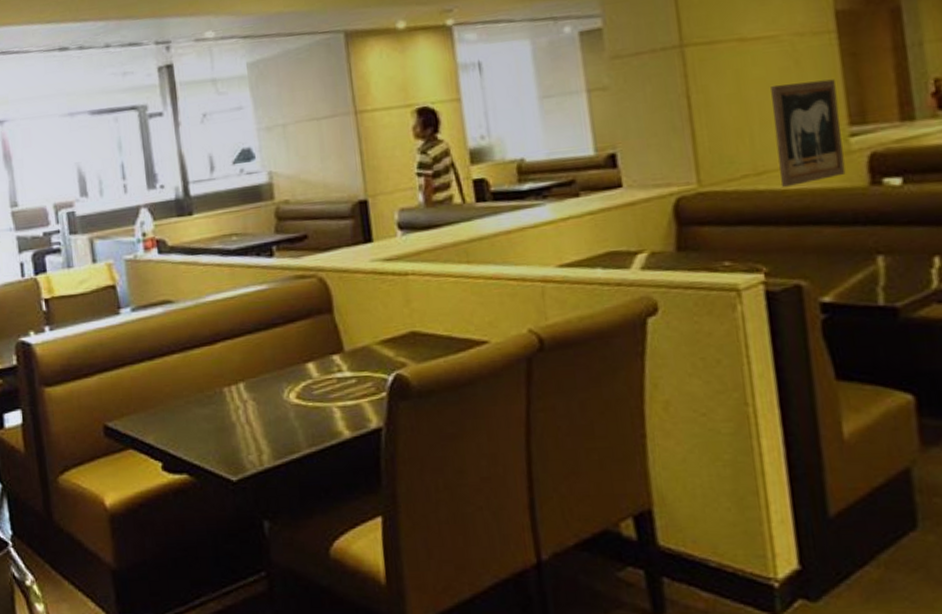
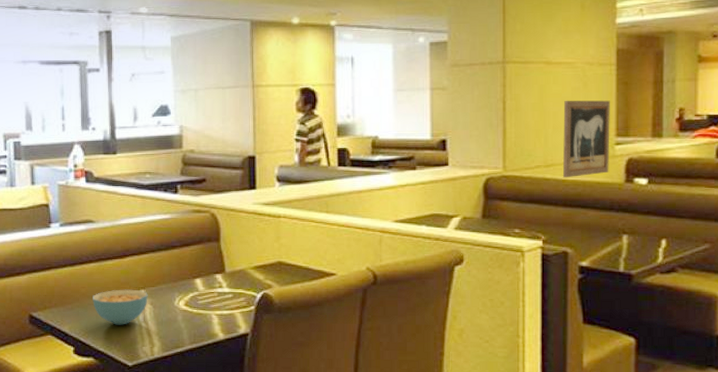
cereal bowl: none [179,383,250,430] -> present [93,289,148,325]

